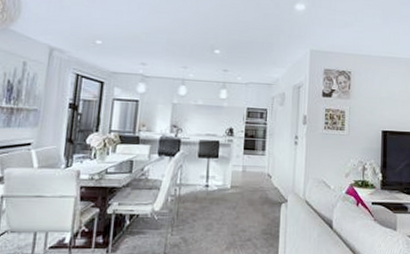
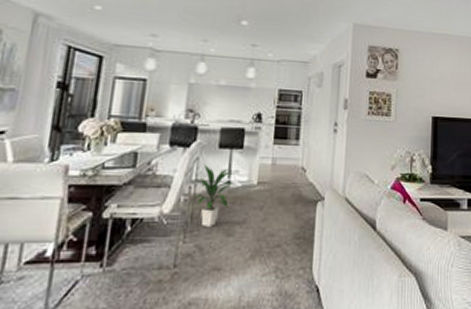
indoor plant: none [175,171,211,223] -> present [189,164,234,227]

